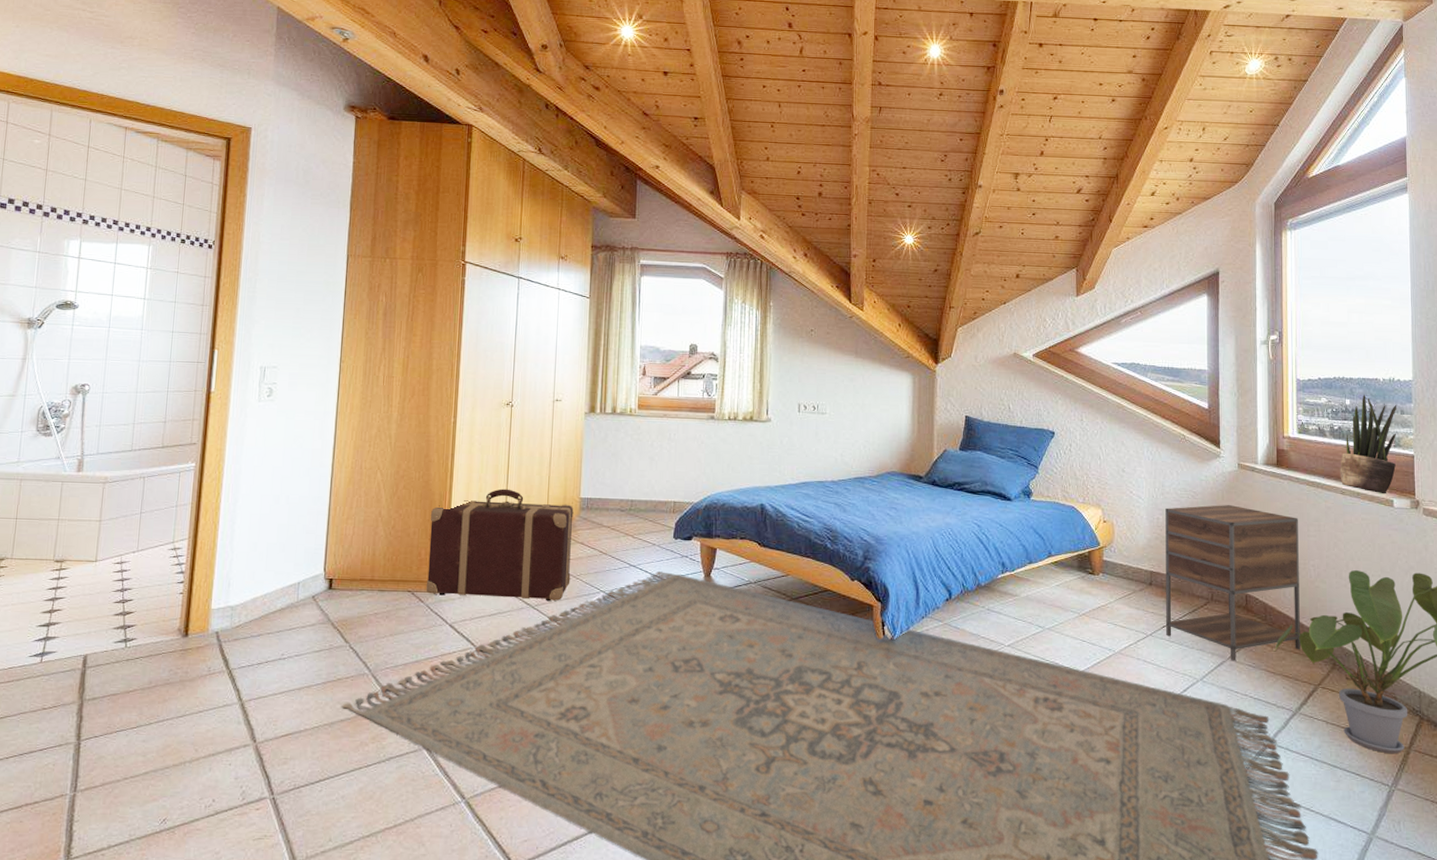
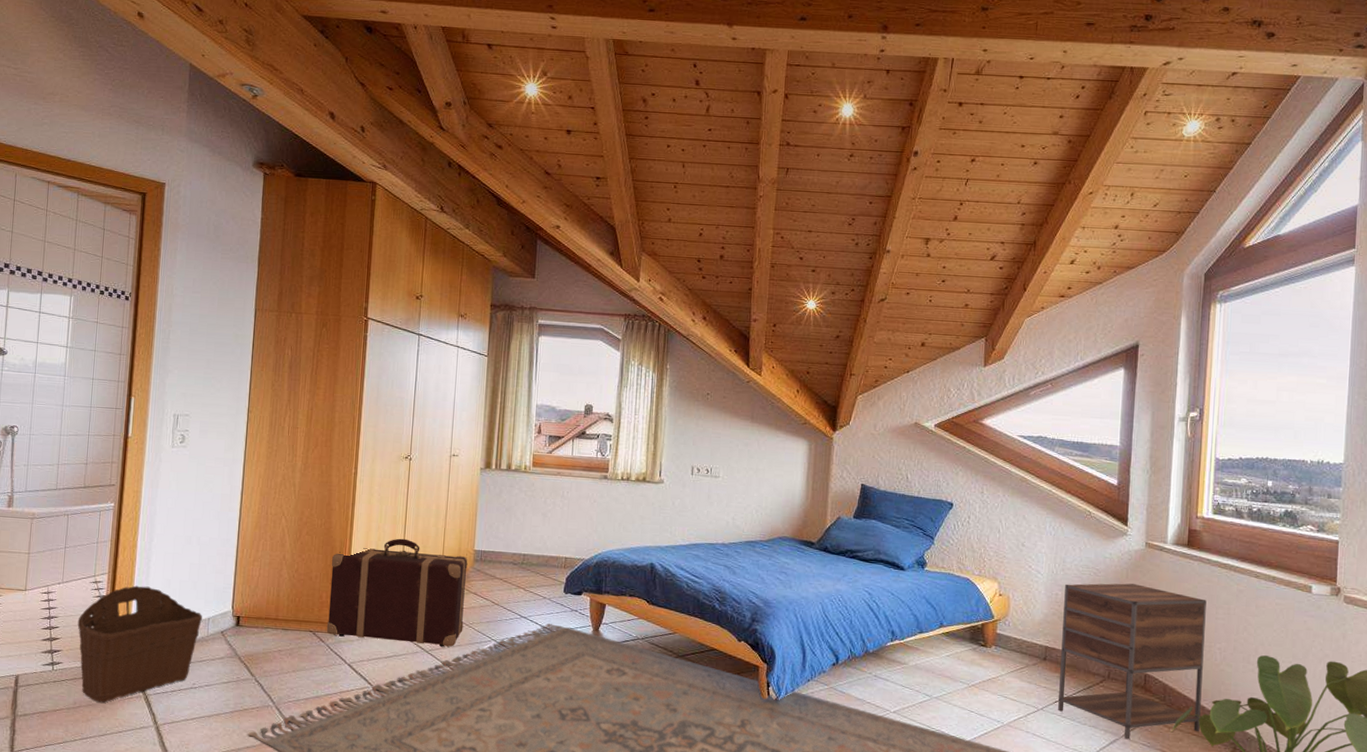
wicker basket: none [153,550,293,680] -> present [77,585,203,703]
potted plant: present [1340,394,1397,494] -> none [1255,476,1324,580]

